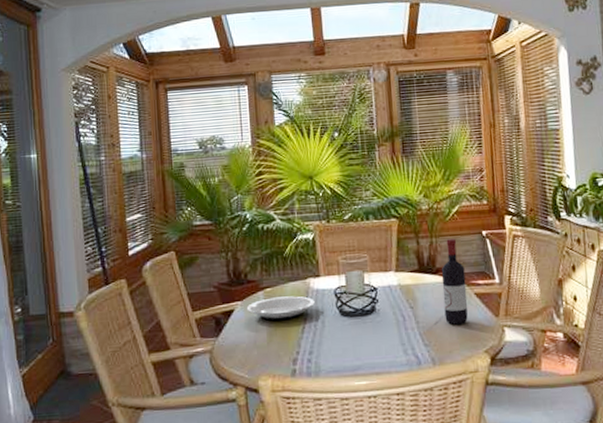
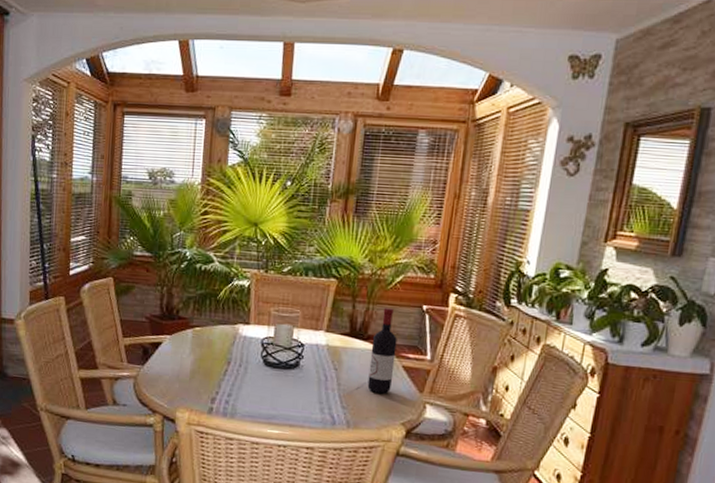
plate: present [246,296,315,322] -> none [174,337,241,361]

